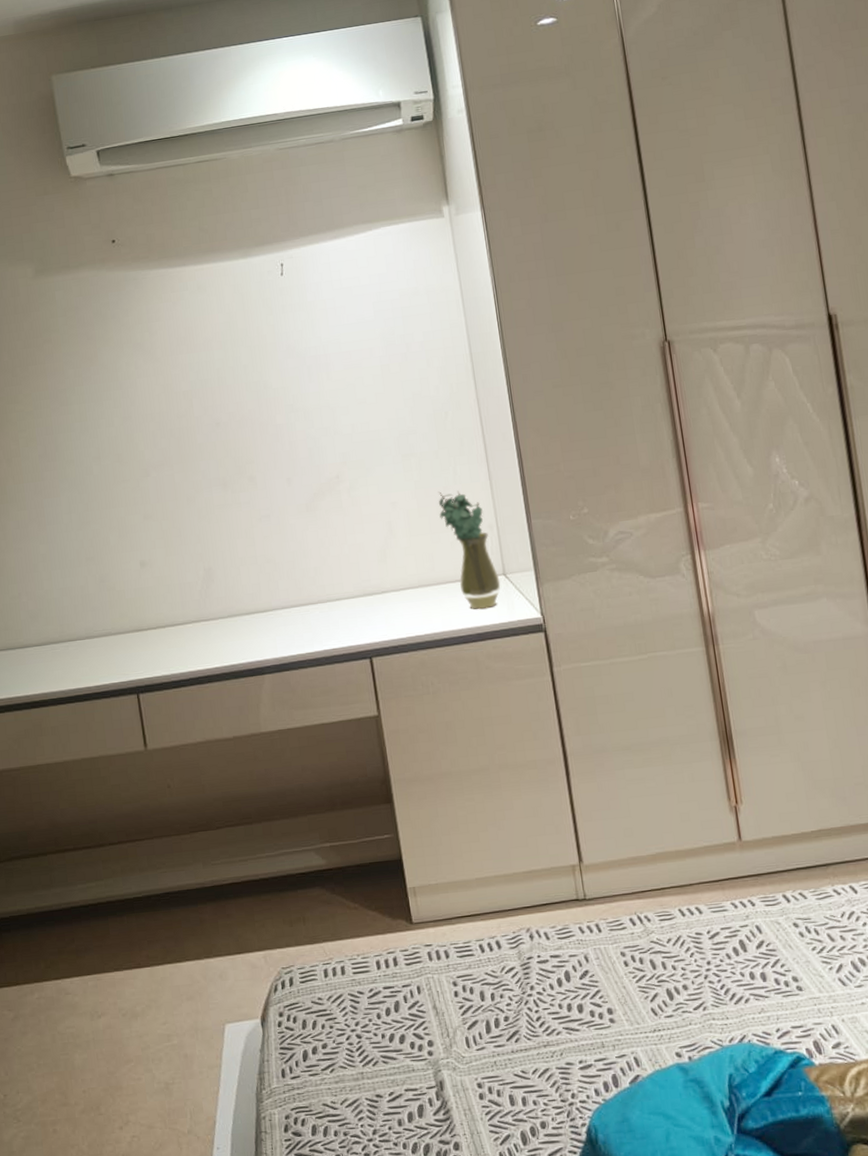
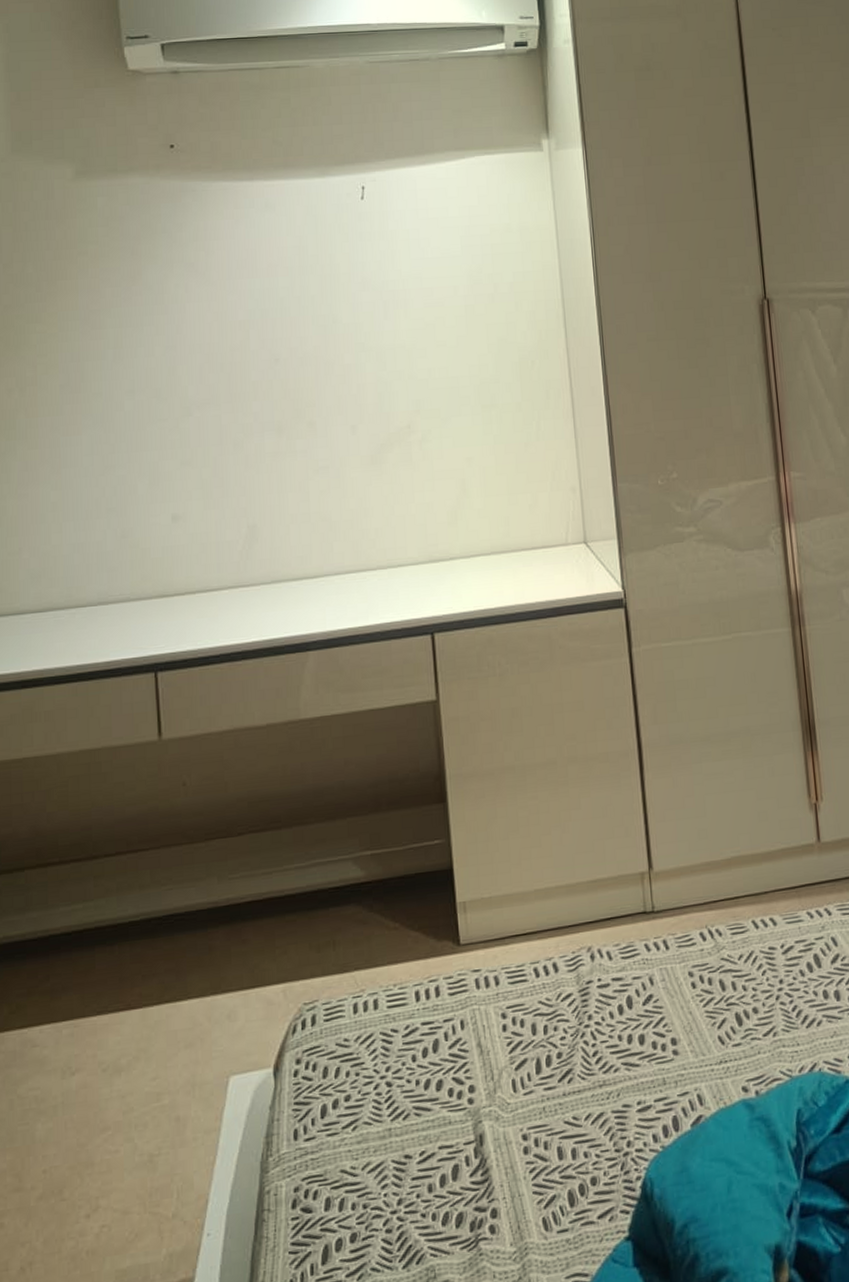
vase: present [438,490,501,610] -> none [518,447,581,581]

